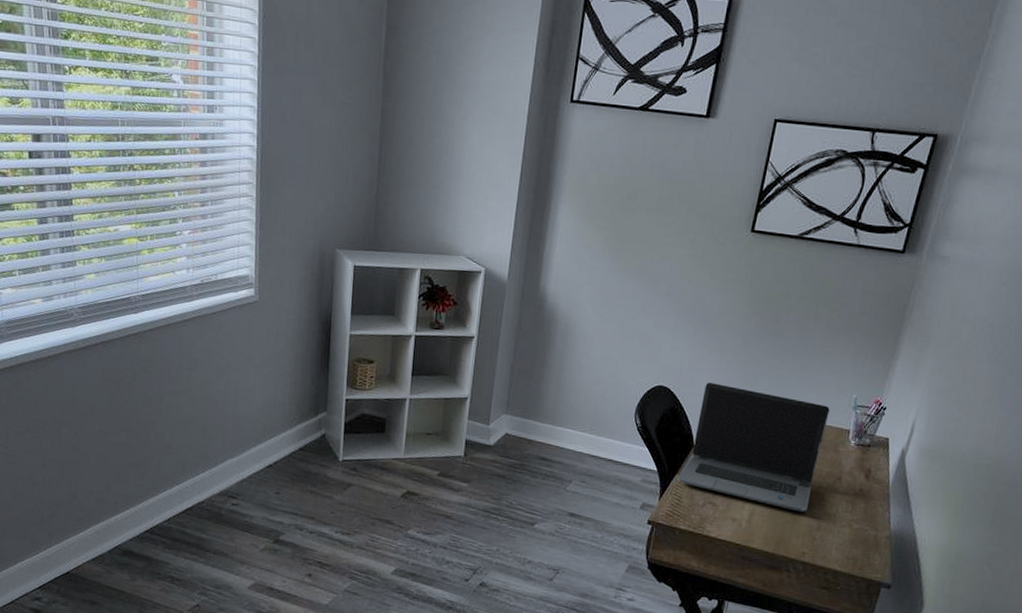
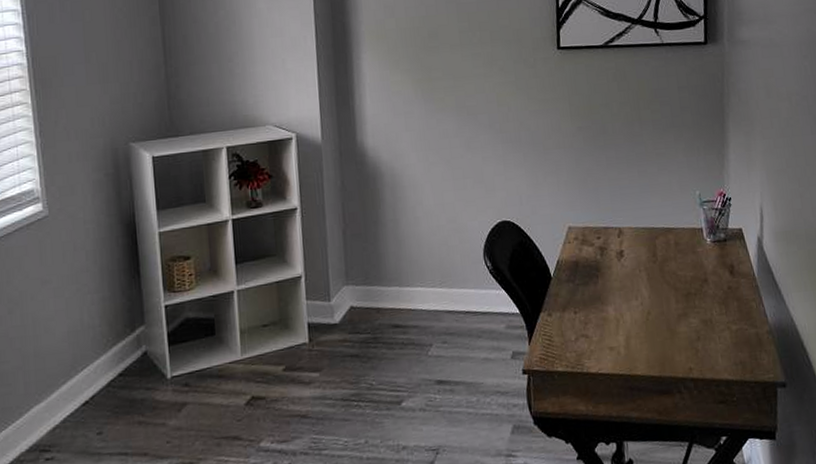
laptop computer: present [677,383,830,512] -> none [543,207,683,326]

